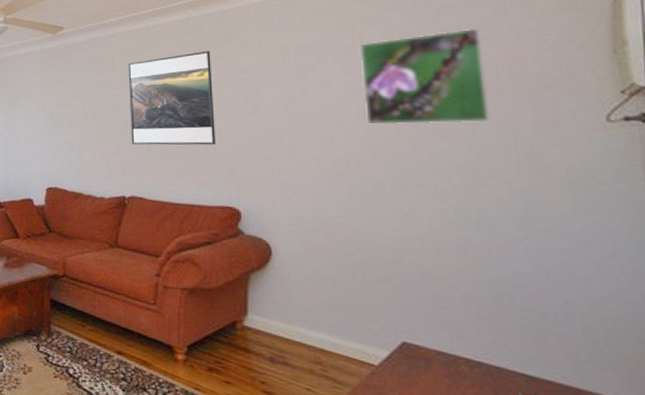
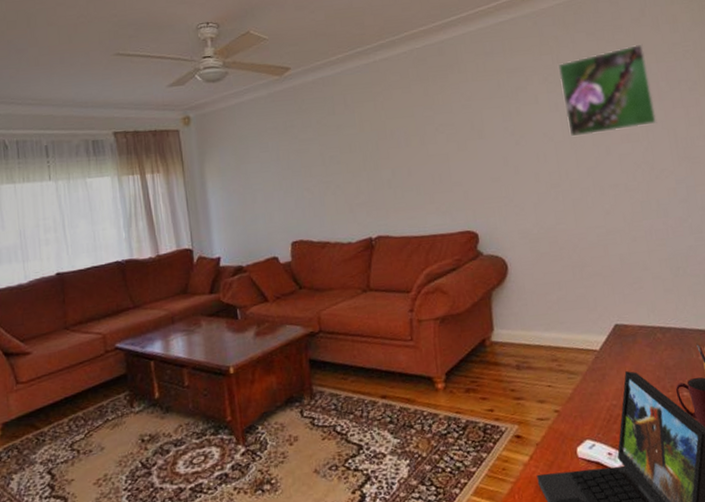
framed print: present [128,51,216,146] -> none [360,81,450,183]

